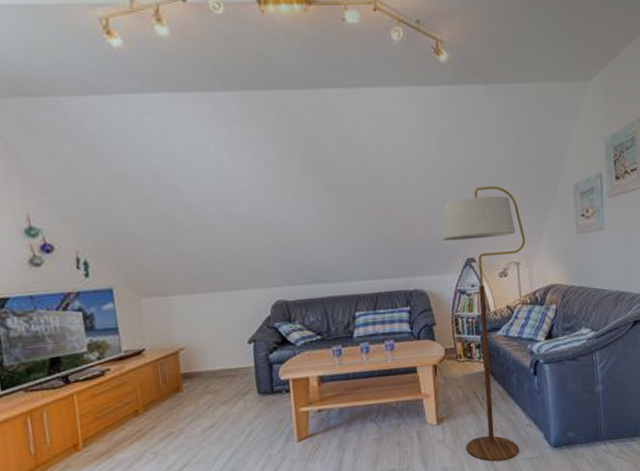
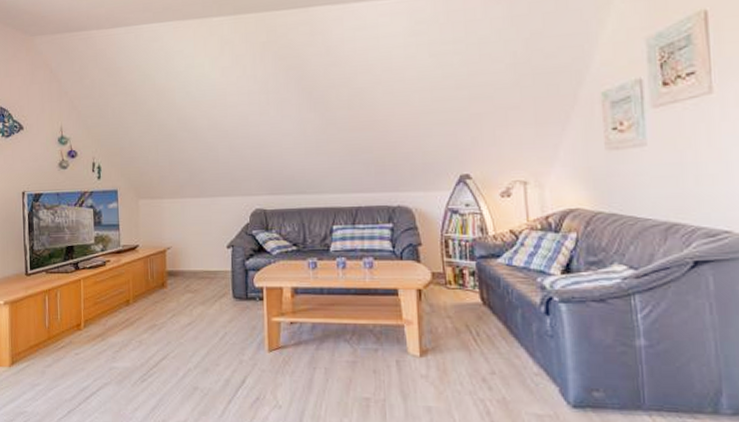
floor lamp: present [442,186,525,462] -> none [432,96,535,412]

